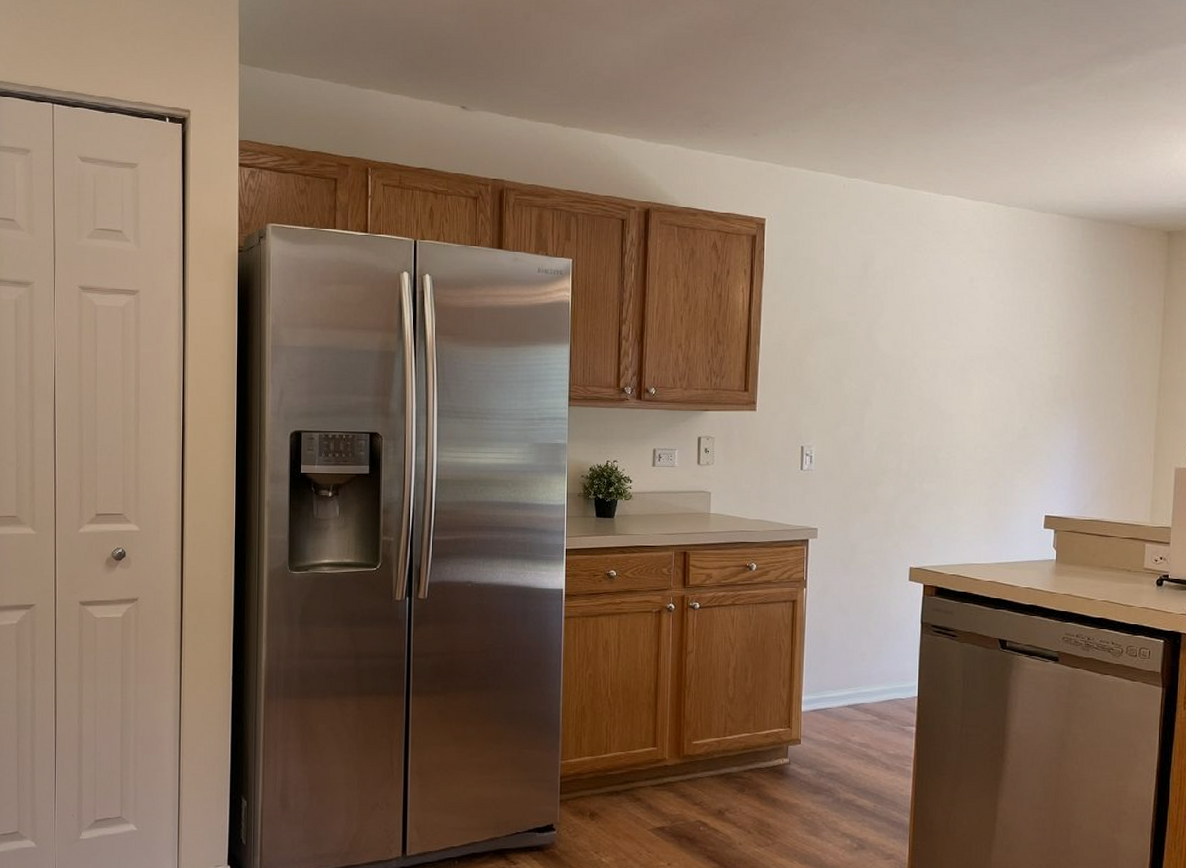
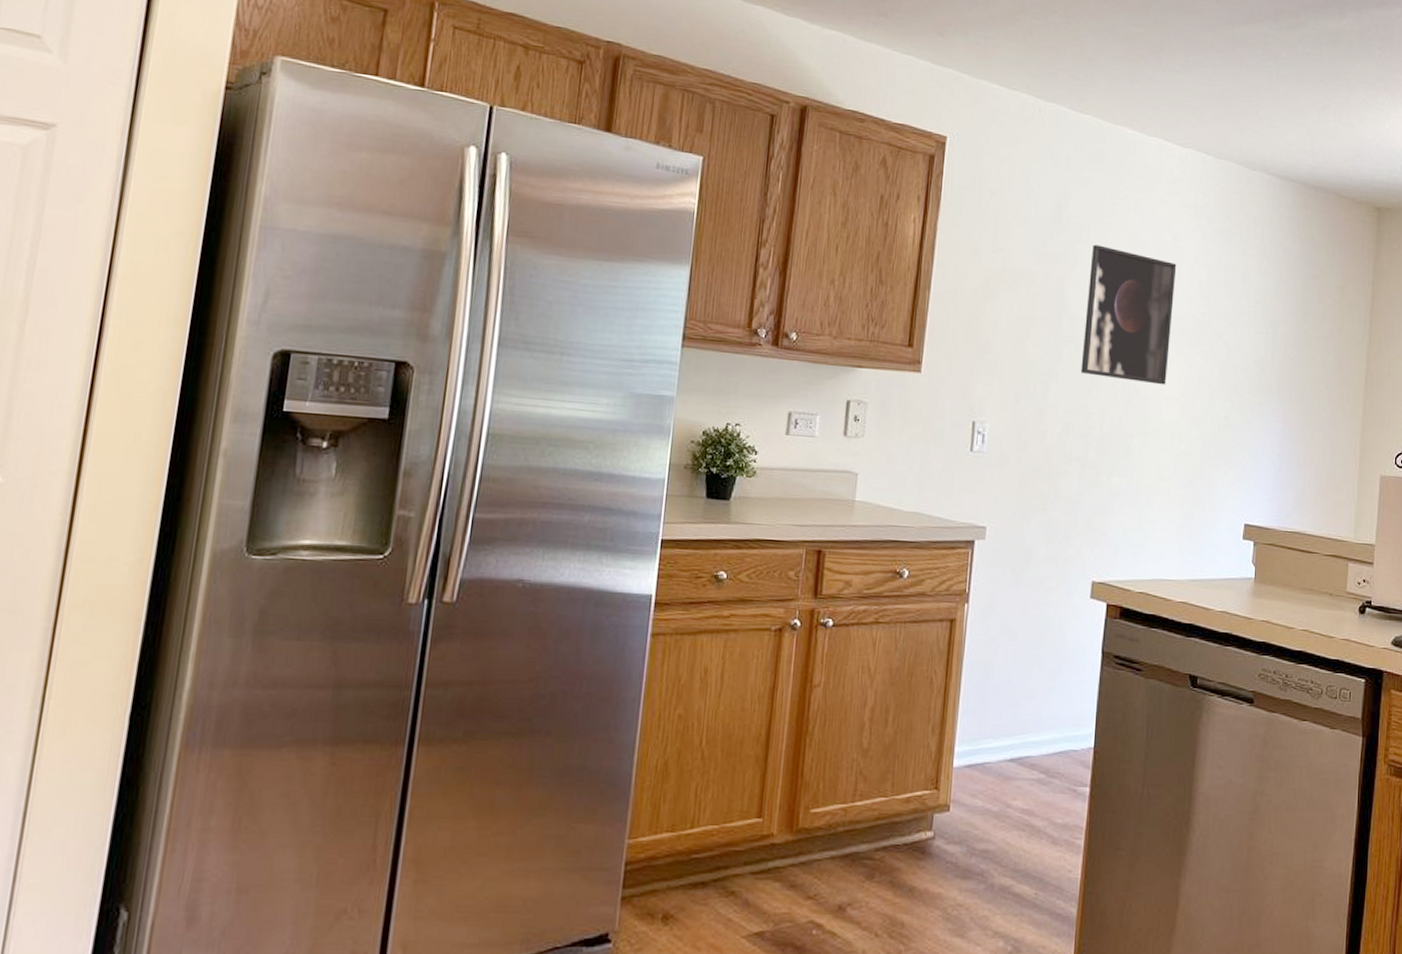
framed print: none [891,293,974,405] -> present [1080,244,1177,385]

